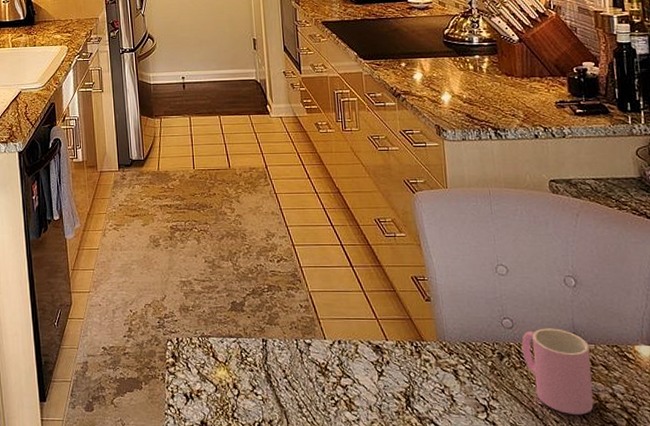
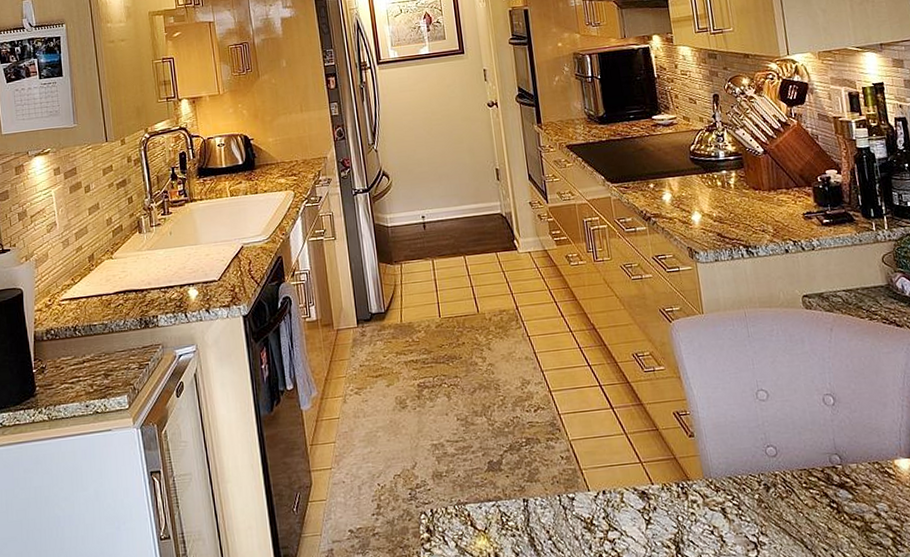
cup: present [521,328,594,415] -> none [786,451,860,541]

